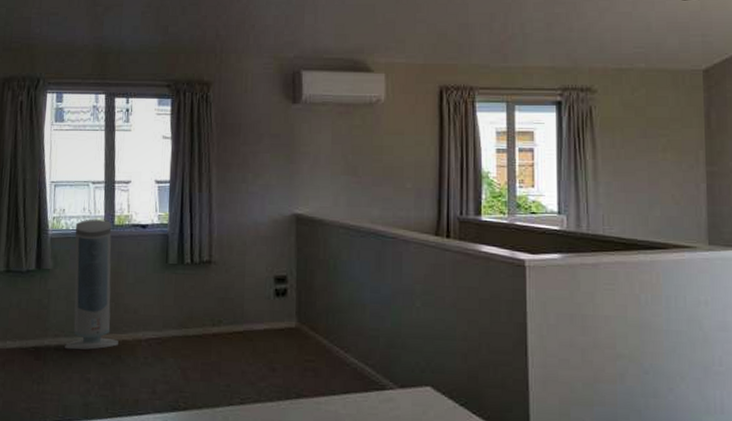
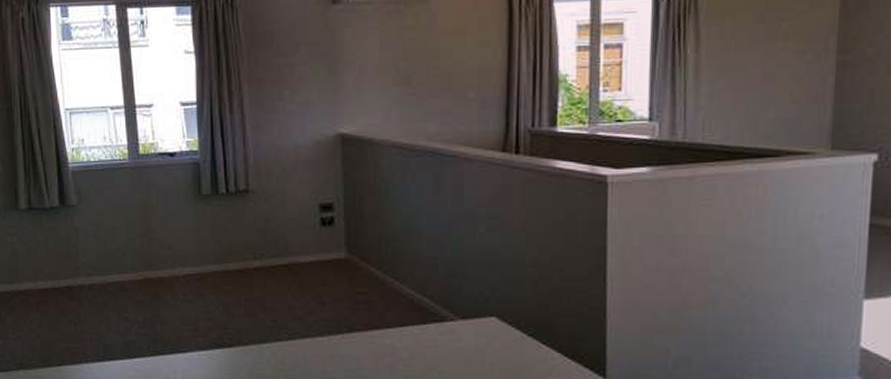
air purifier: present [65,219,118,350] -> none [97,148,155,289]

